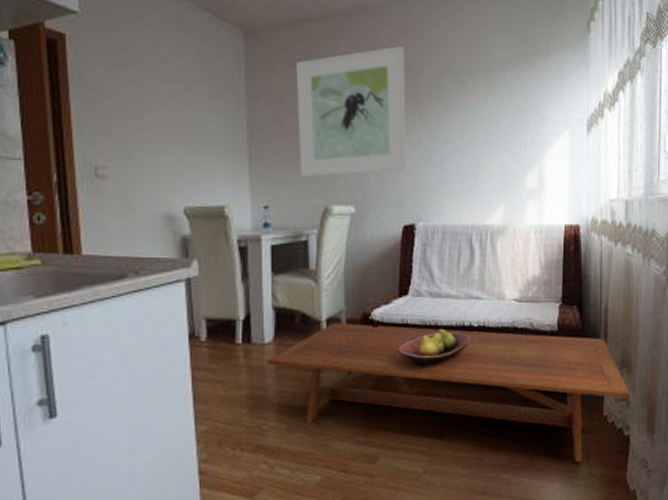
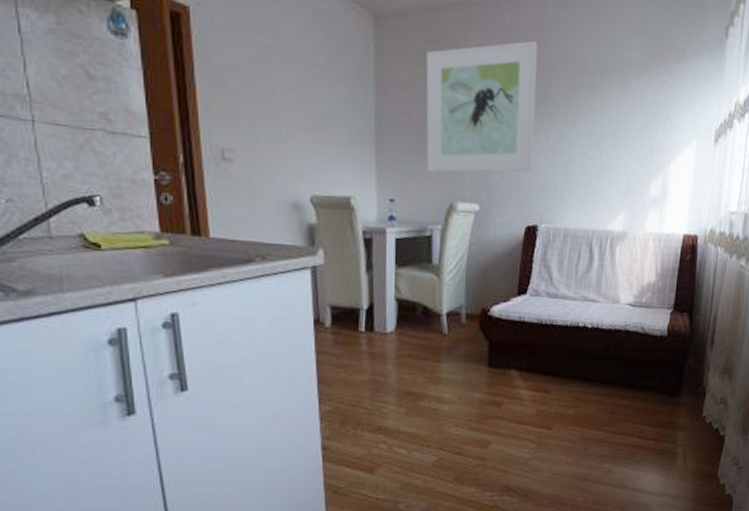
coffee table: present [267,322,631,463] -> none [388,316,730,457]
fruit bowl: present [398,328,471,368] -> none [514,327,584,363]

